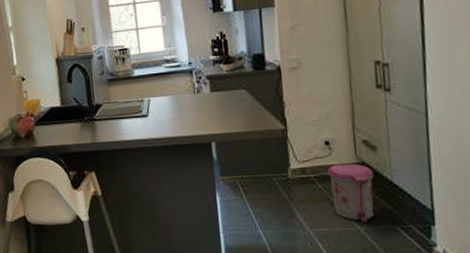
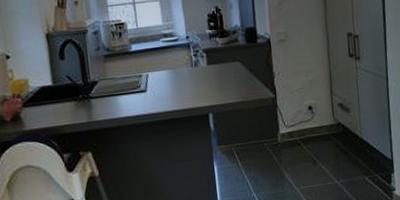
trash can: present [328,163,375,223] -> none [311,125,349,177]

